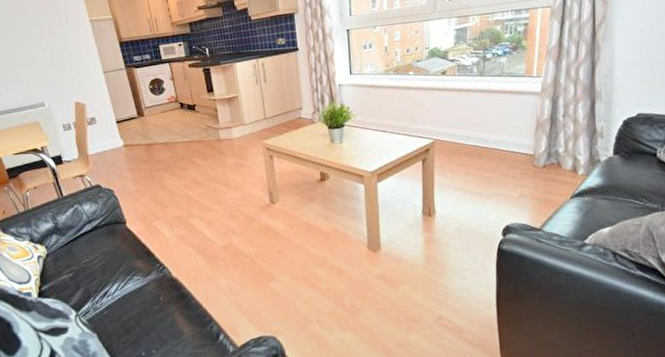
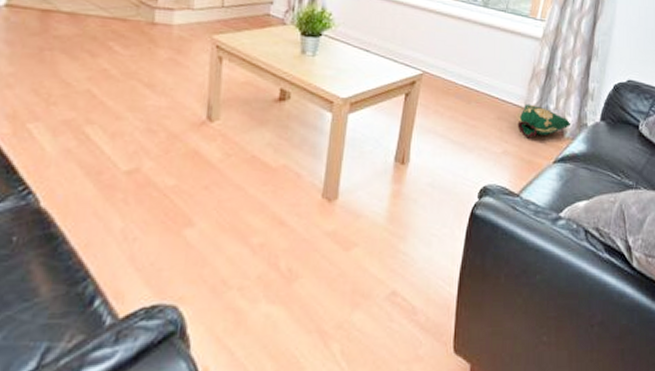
bag: none [527,150,584,180] -> present [516,103,572,137]

